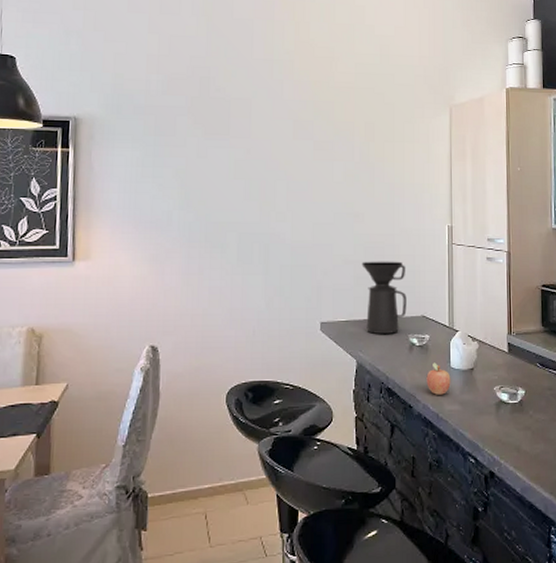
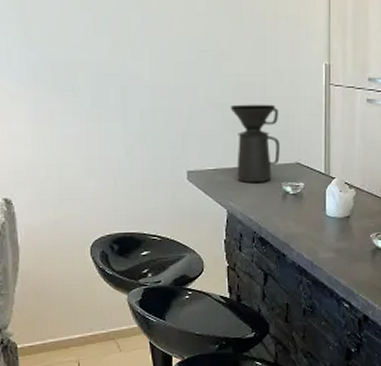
fruit: present [426,362,451,395] -> none [301,211,326,243]

